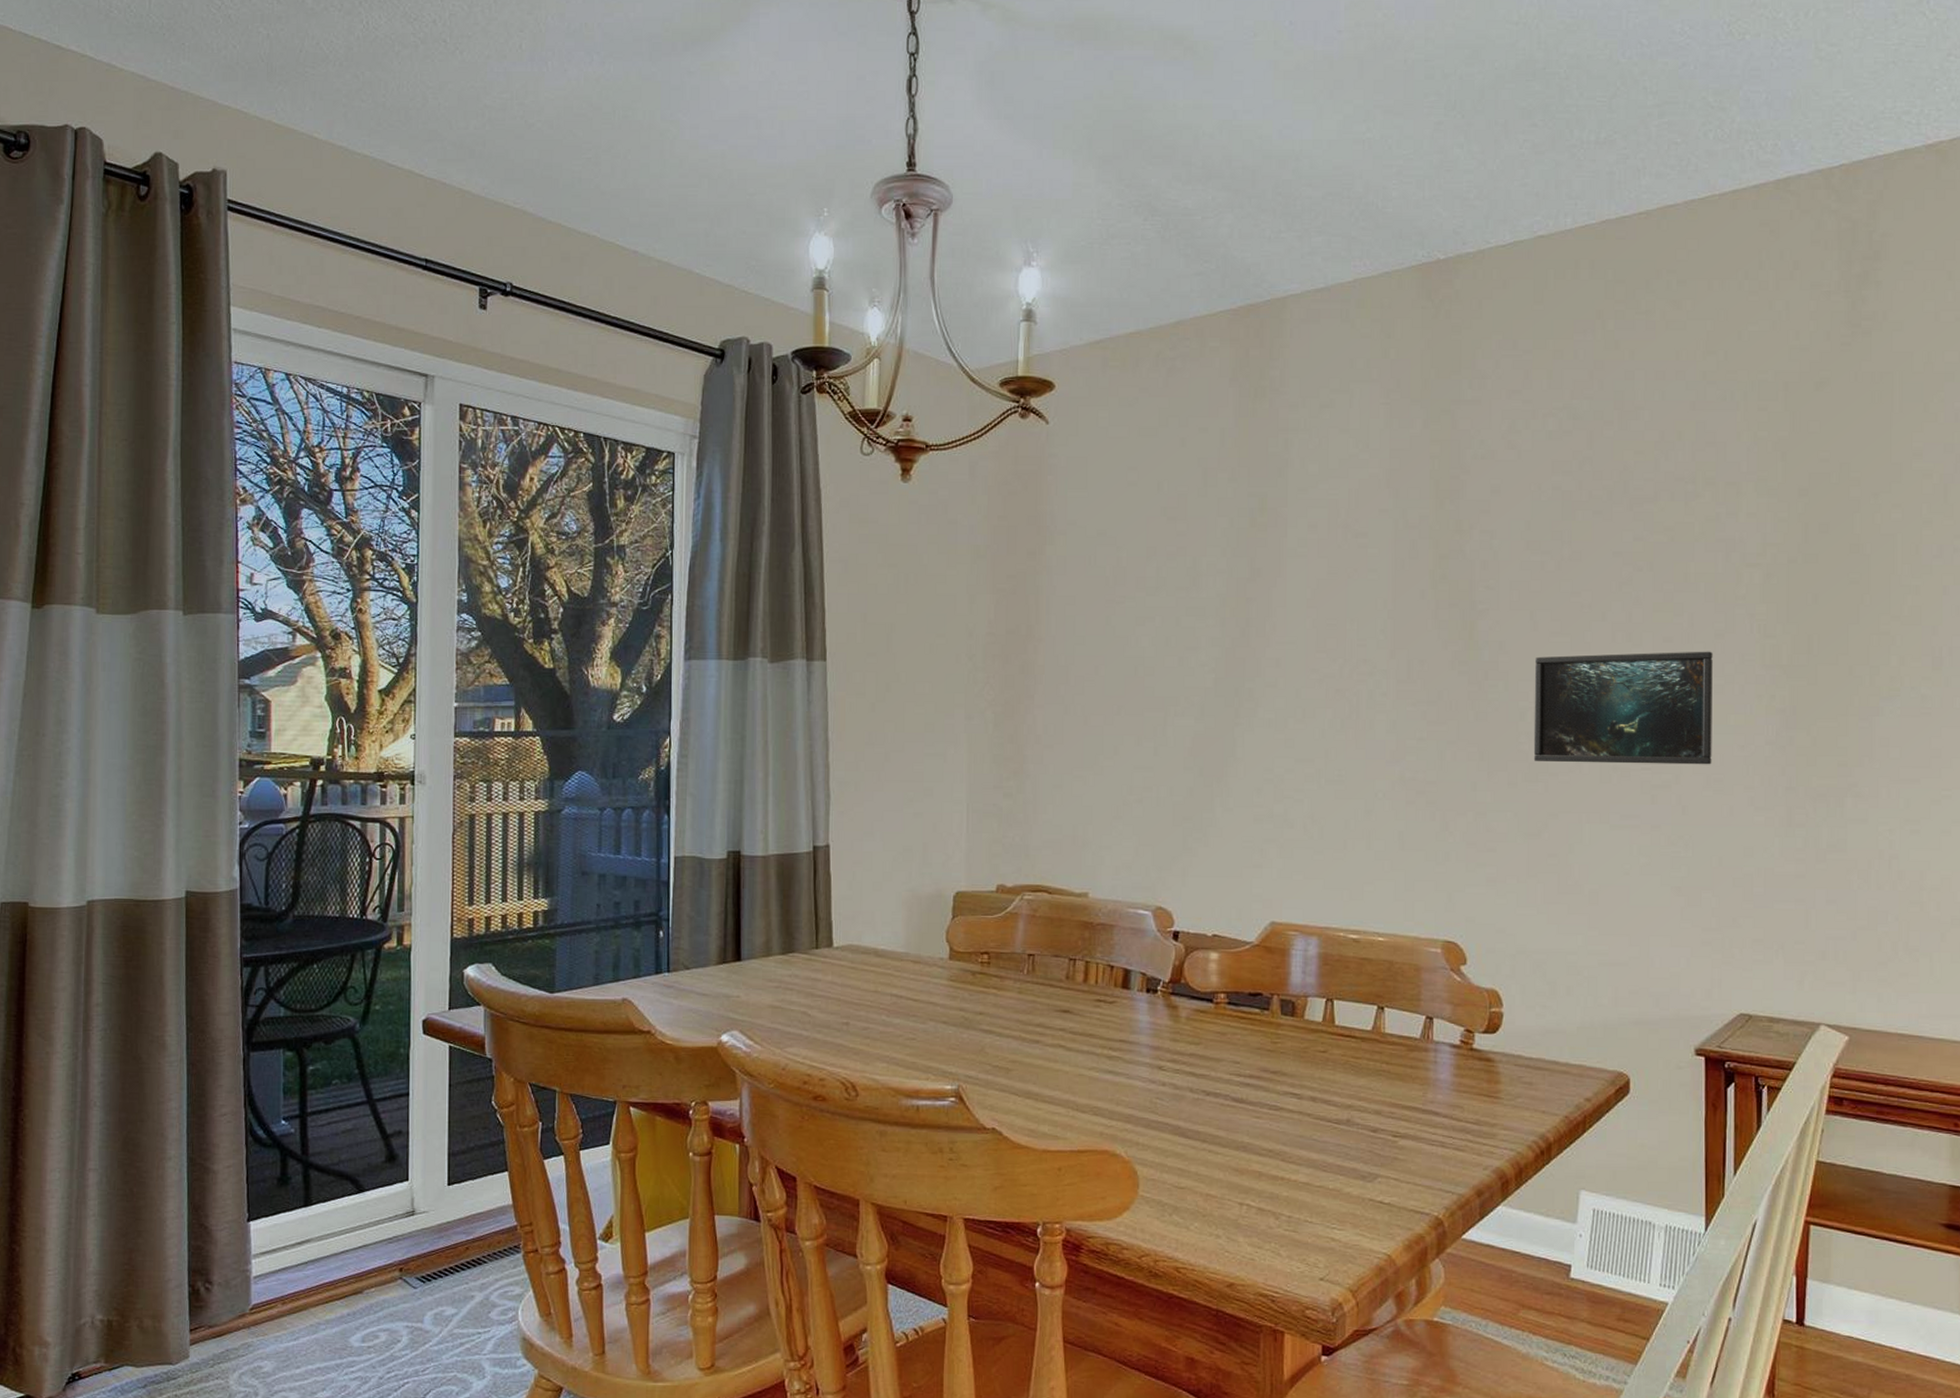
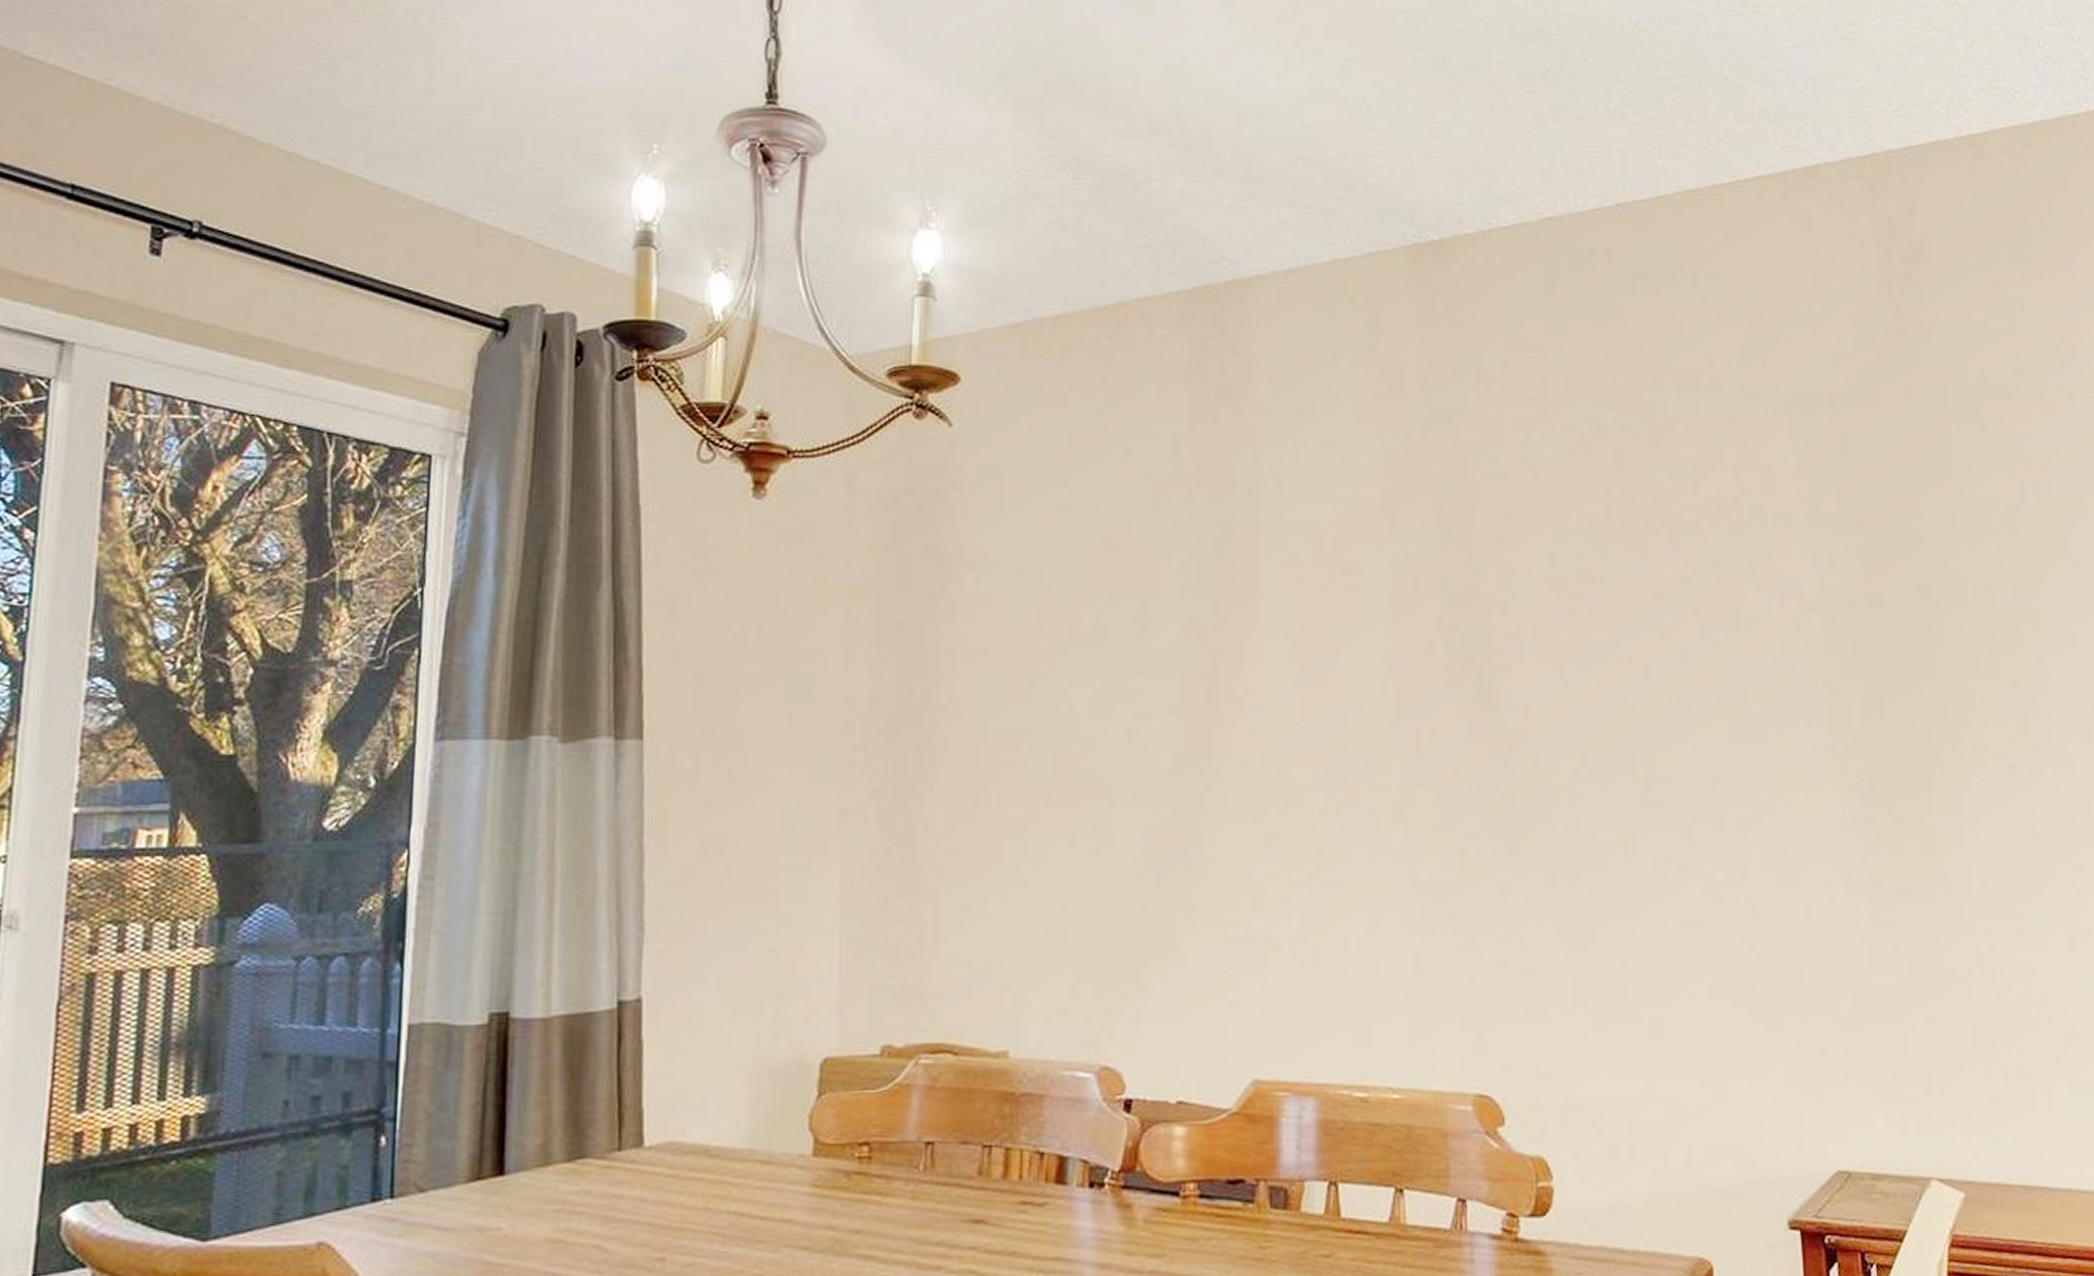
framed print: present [1533,651,1713,765] -> none [1568,713,1782,856]

